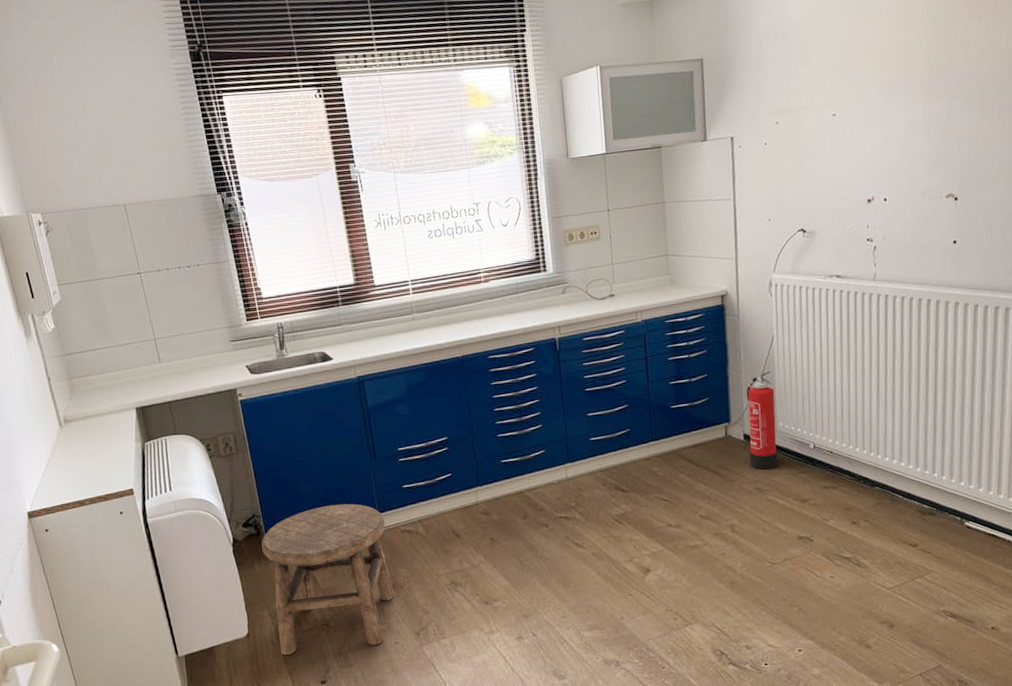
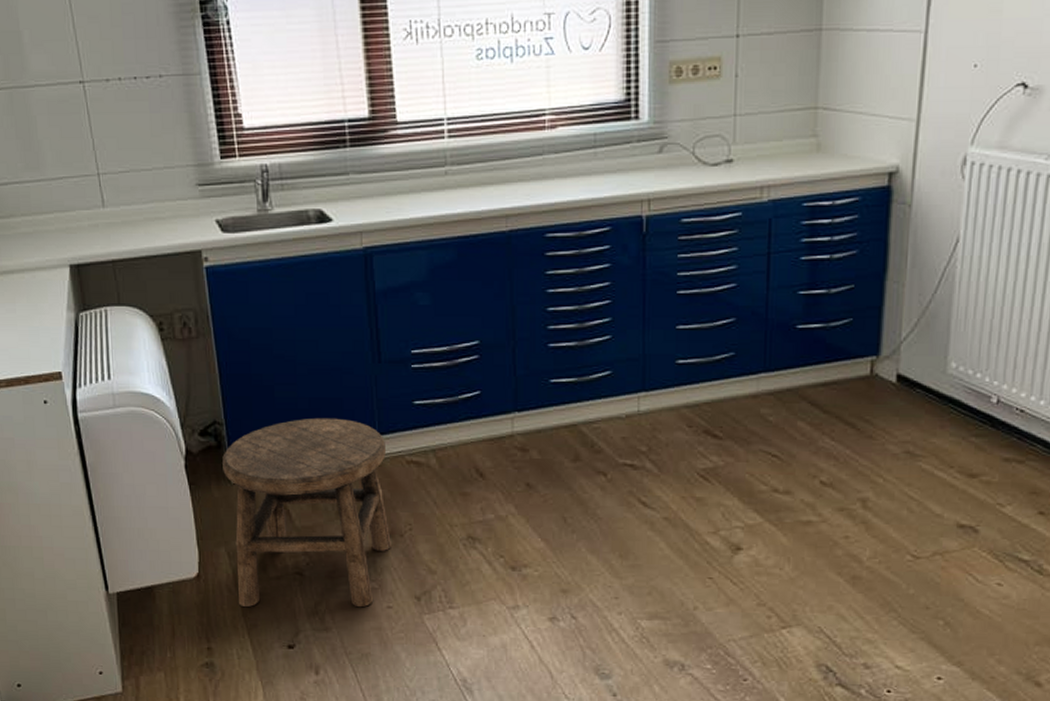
fire extinguisher: present [746,371,778,470] -> none [900,287,950,427]

